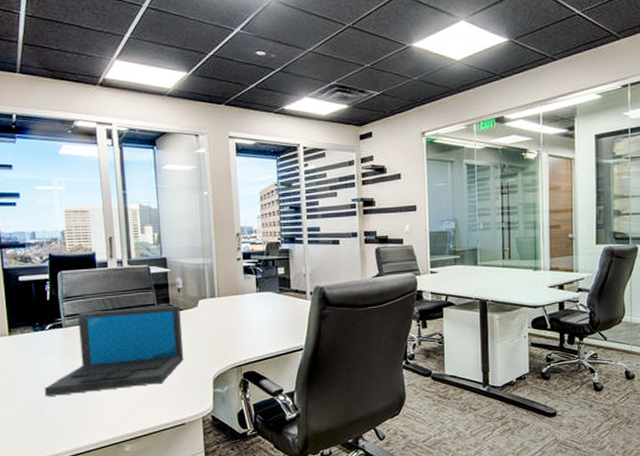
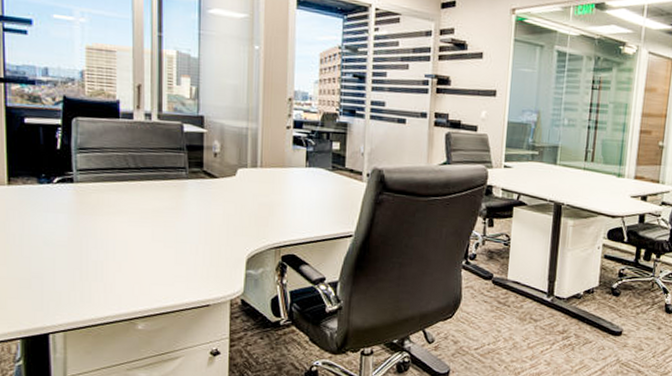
laptop: present [44,305,184,396] -> none [46,167,215,260]

